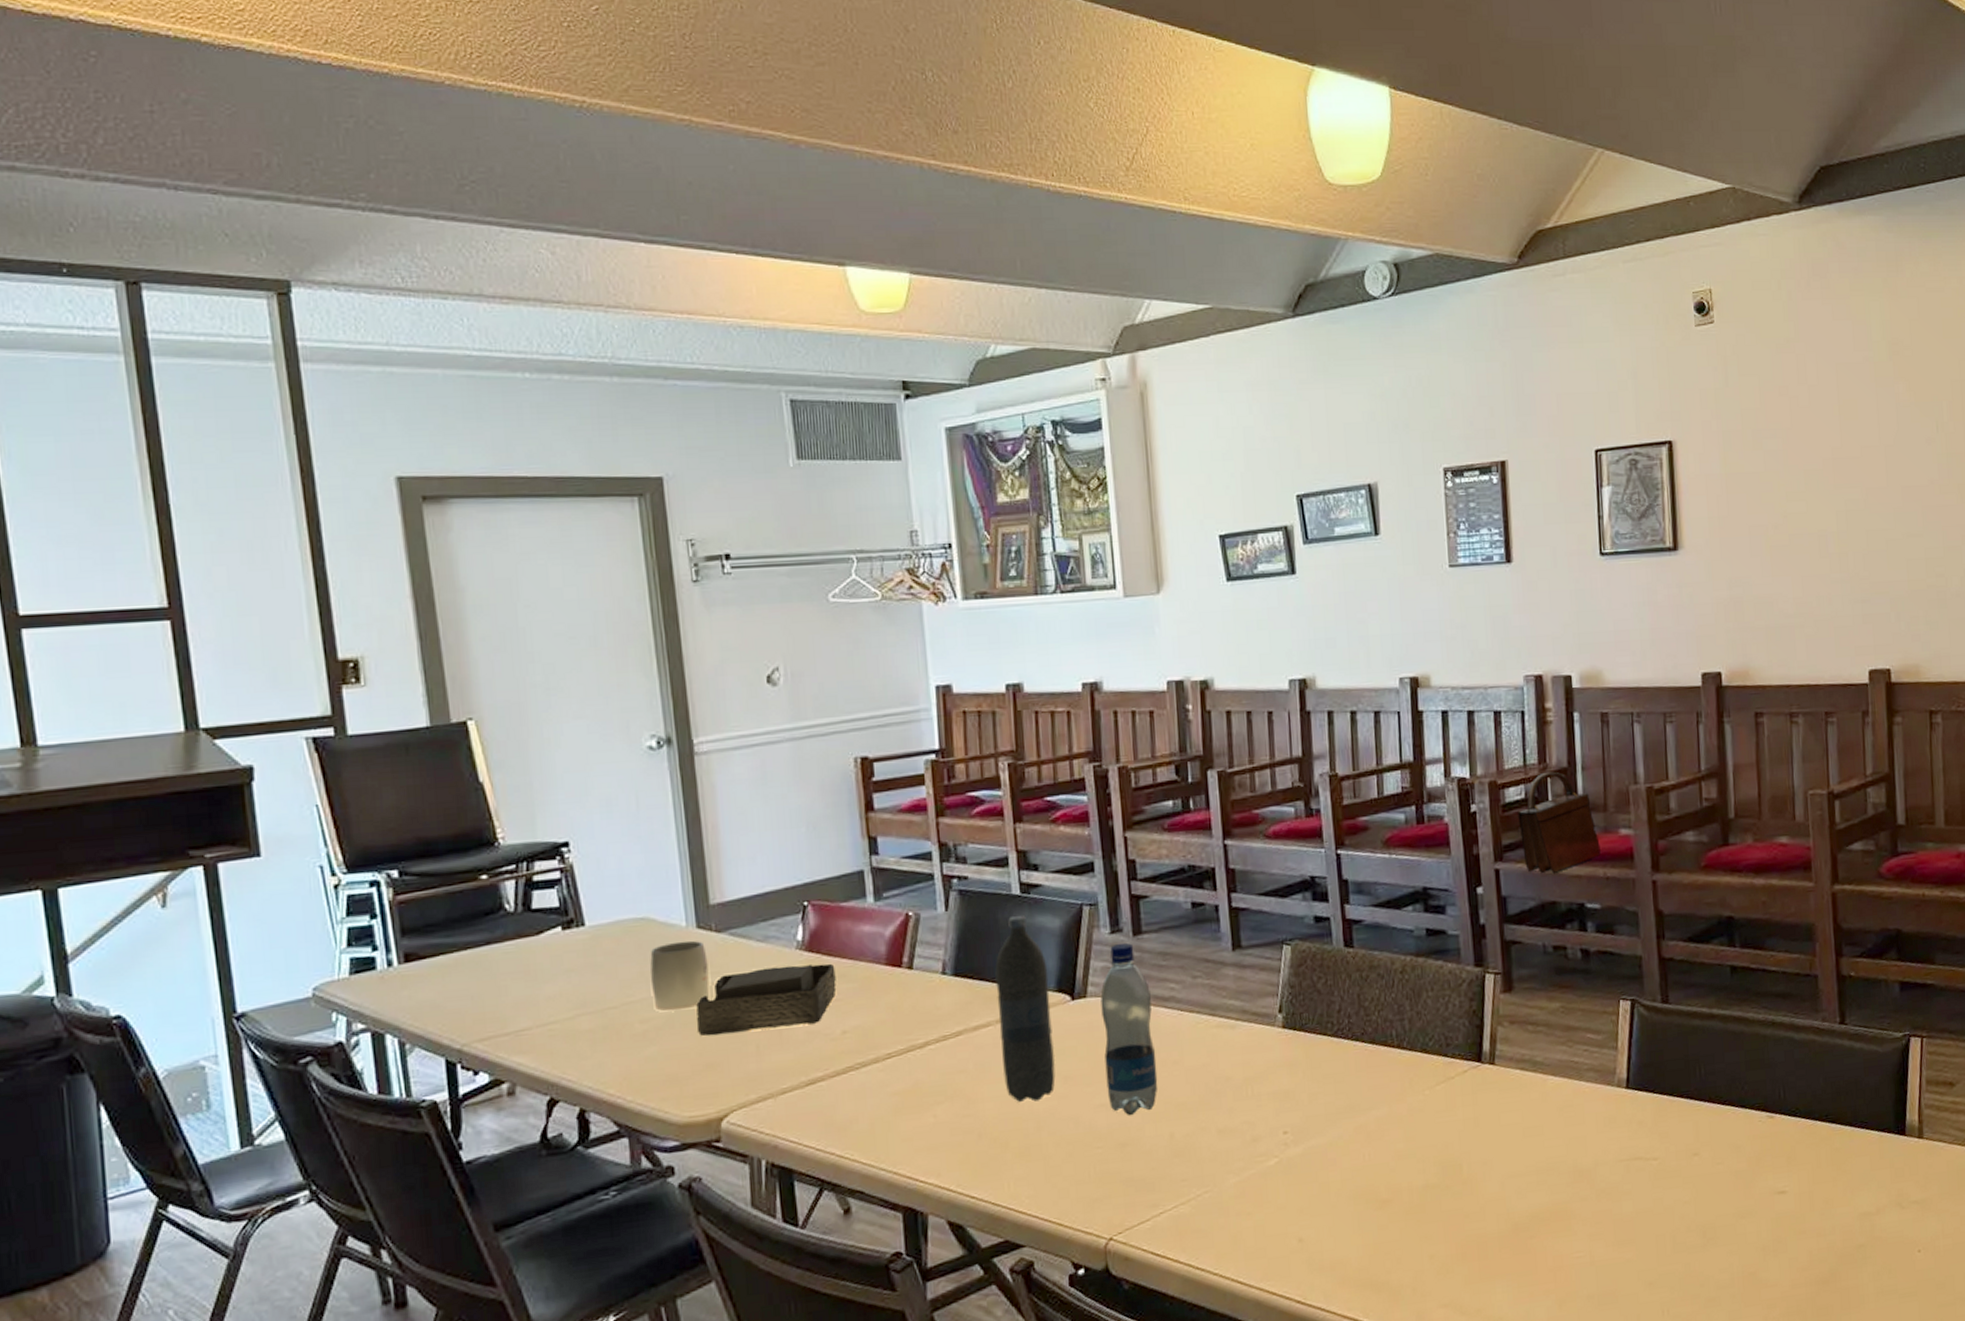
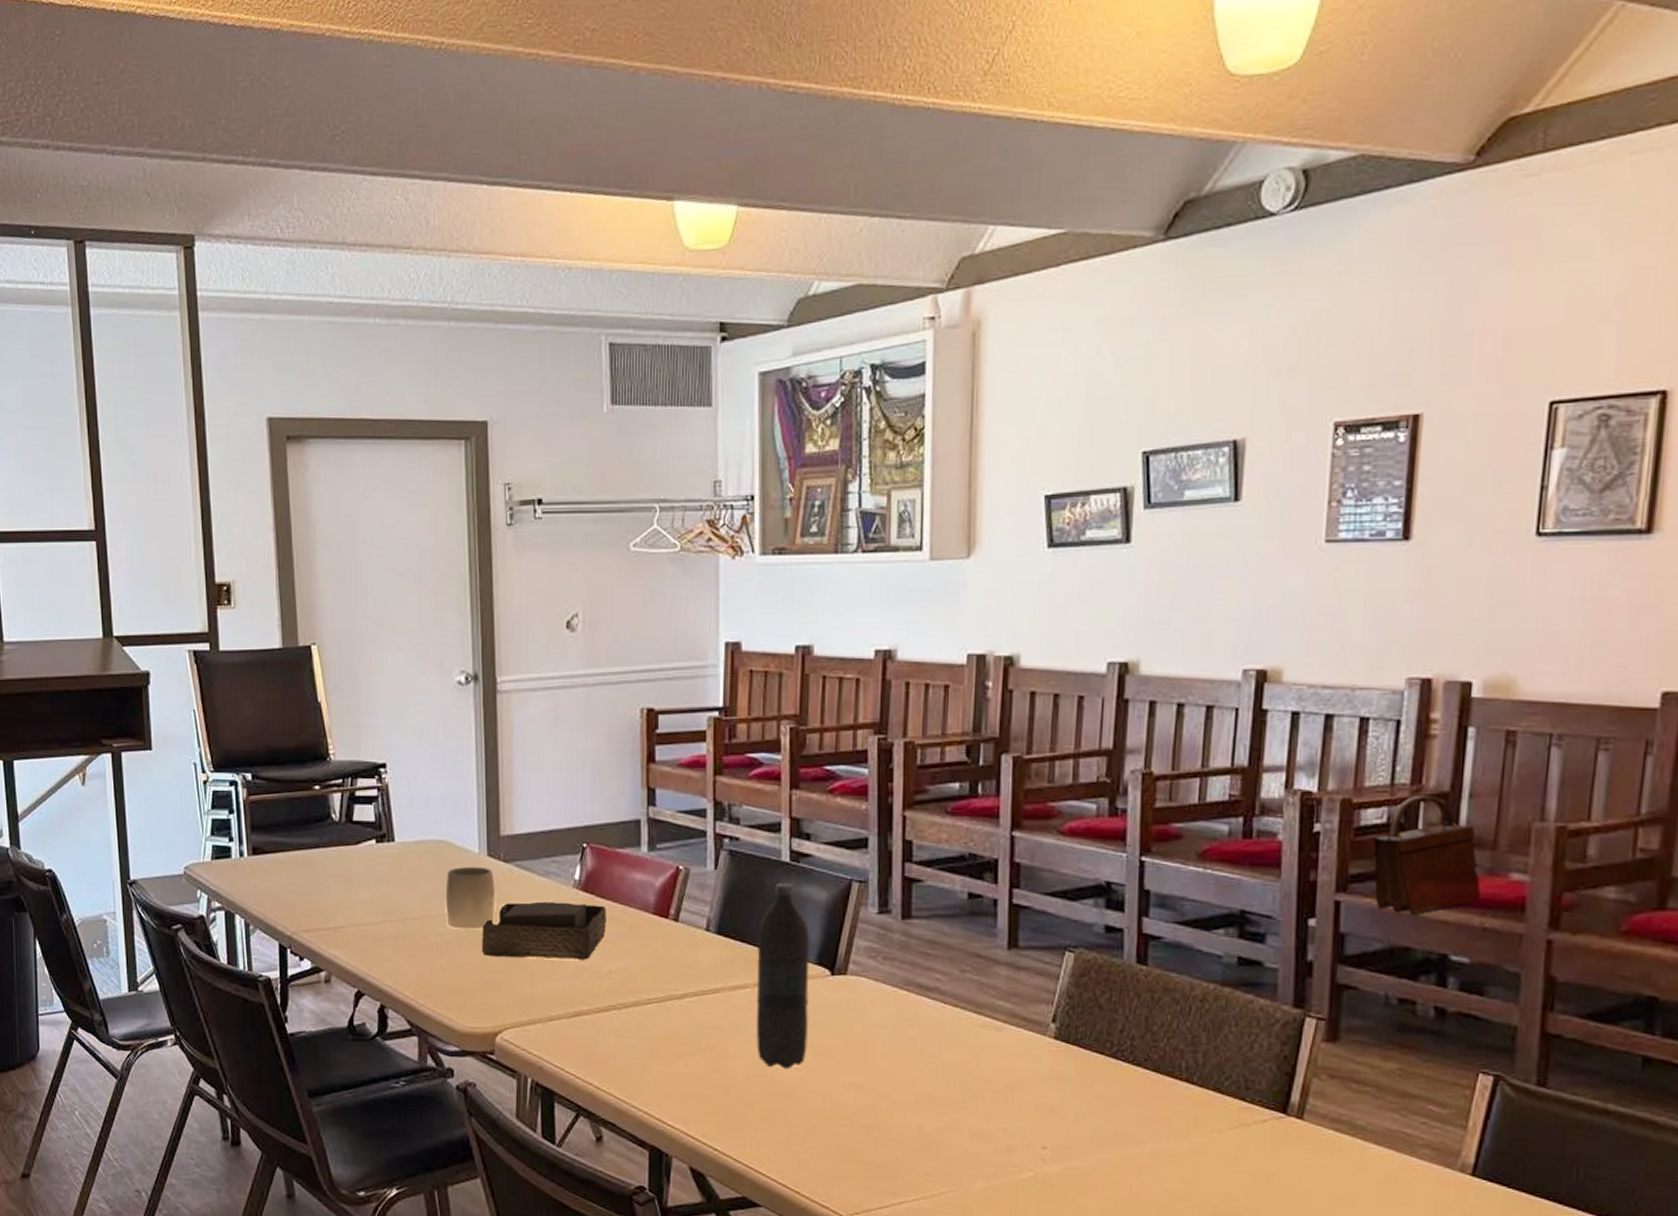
bottle: present [1100,943,1158,1115] -> none [858,925,914,1100]

